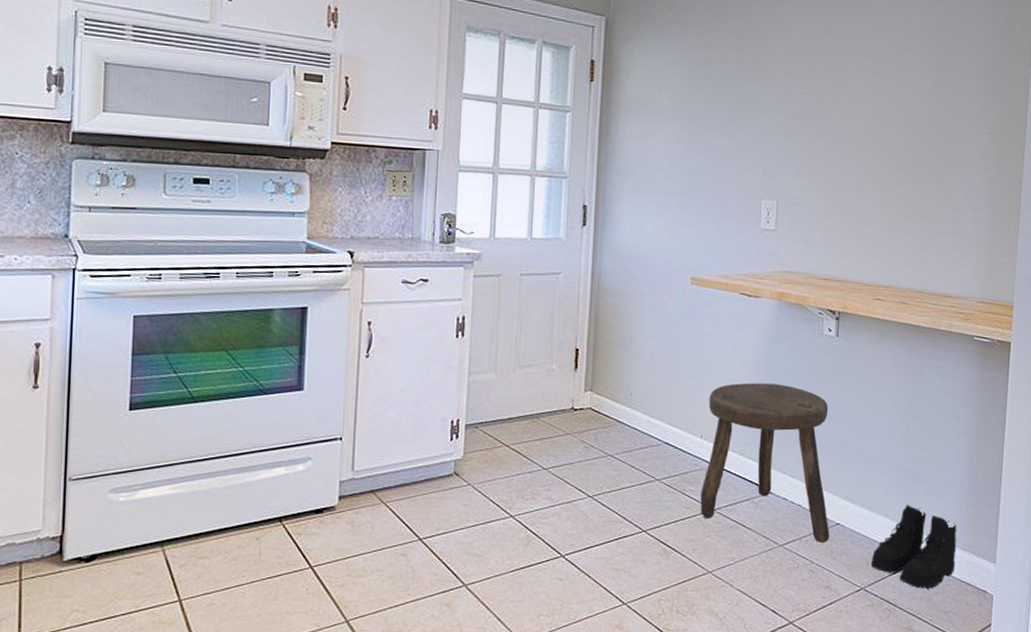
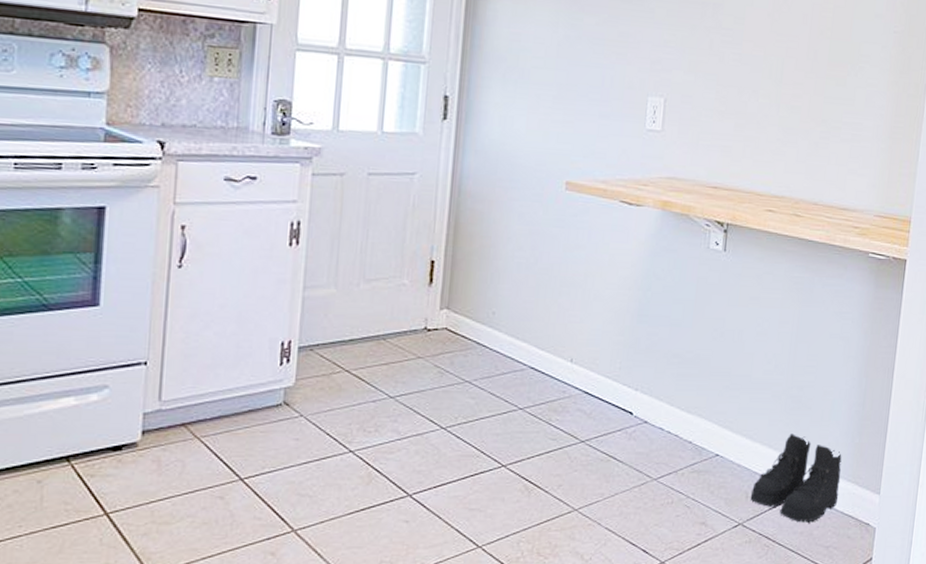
stool: present [700,383,830,543] -> none [567,301,712,475]

